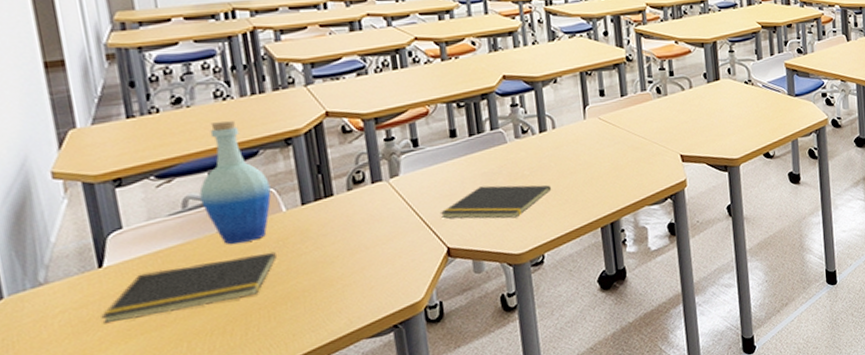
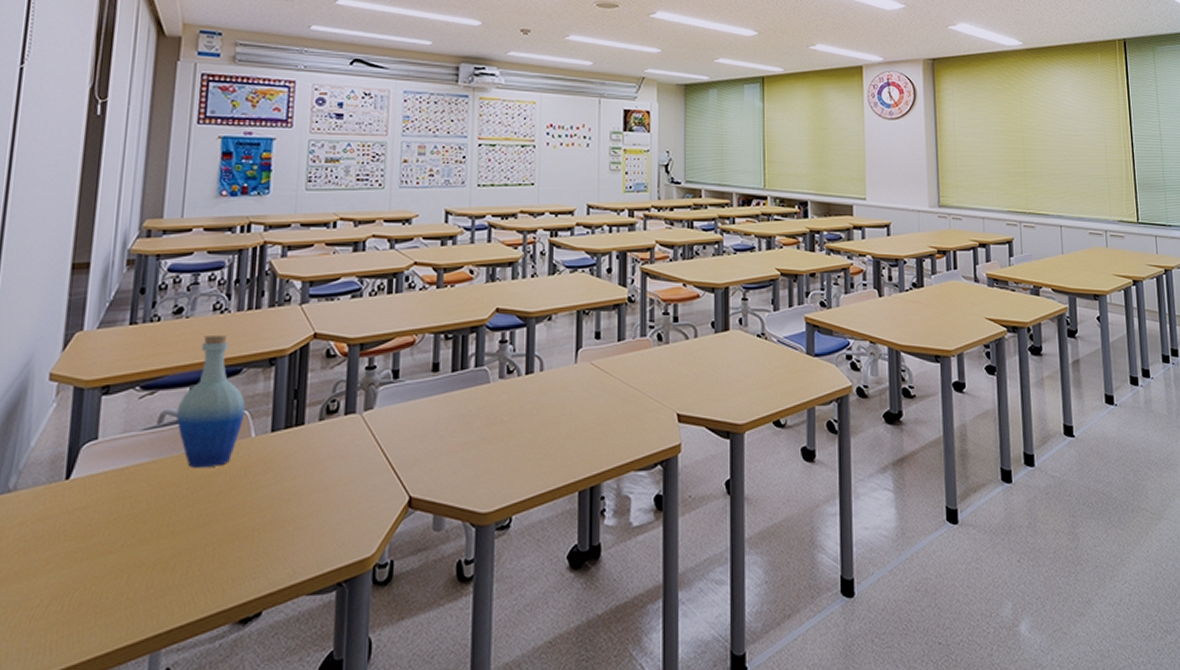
notepad: present [101,251,277,324] -> none [54,481,235,543]
notepad: present [439,185,552,219] -> none [408,429,530,470]

